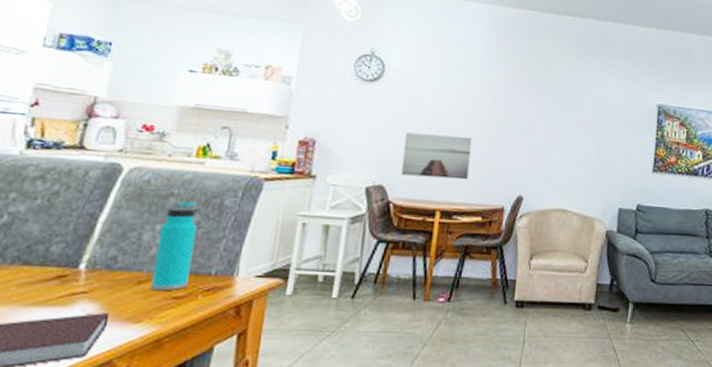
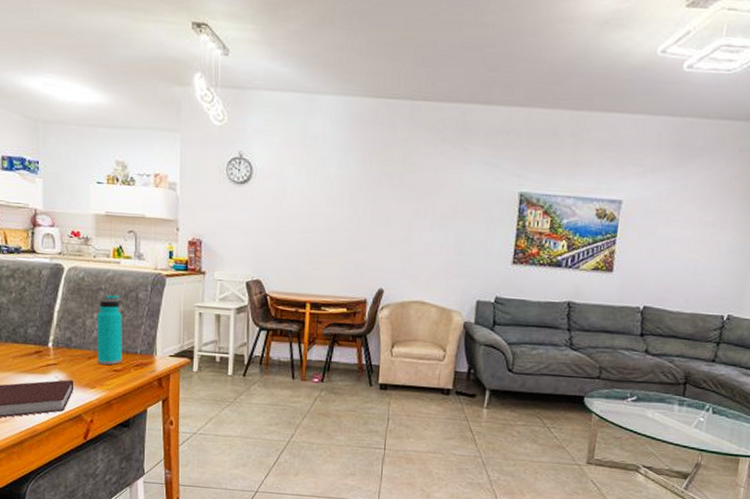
wall art: present [400,132,472,180] -> none [274,231,335,274]

